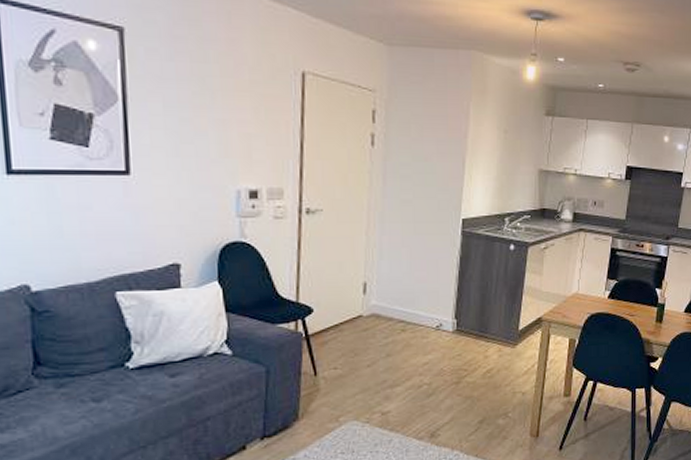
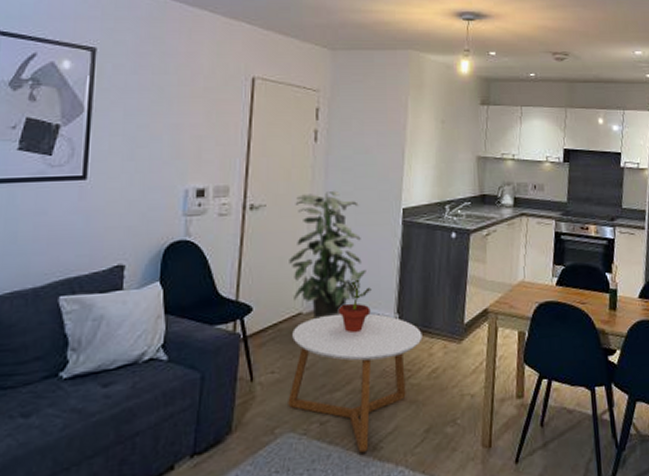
indoor plant: none [348,197,425,321] -> present [289,190,366,319]
coffee table: none [351,317,479,439] -> present [288,313,423,453]
potted plant: none [397,285,430,336] -> present [337,279,372,333]

